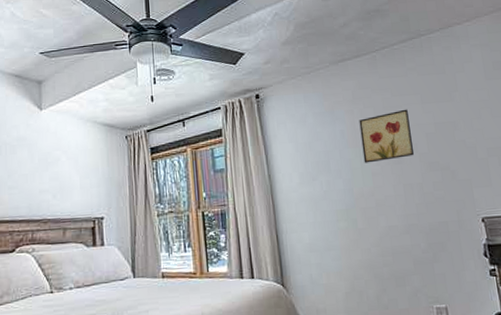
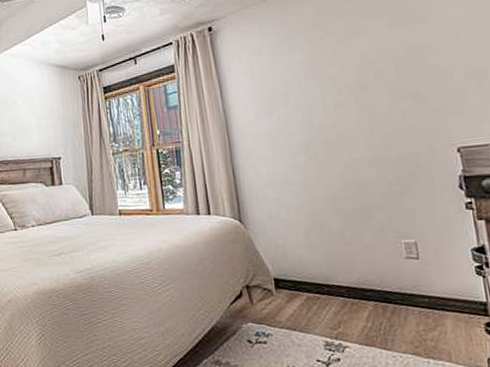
wall art: present [359,109,415,163] -> none [319,33,381,94]

